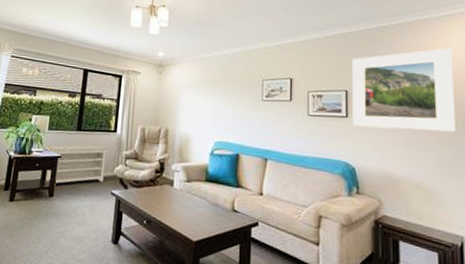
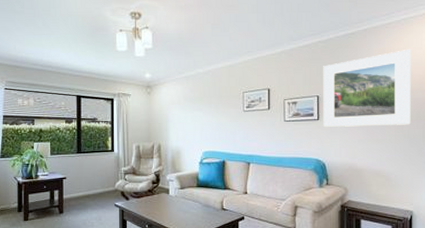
bench: present [44,145,108,185] -> none [49,164,108,203]

